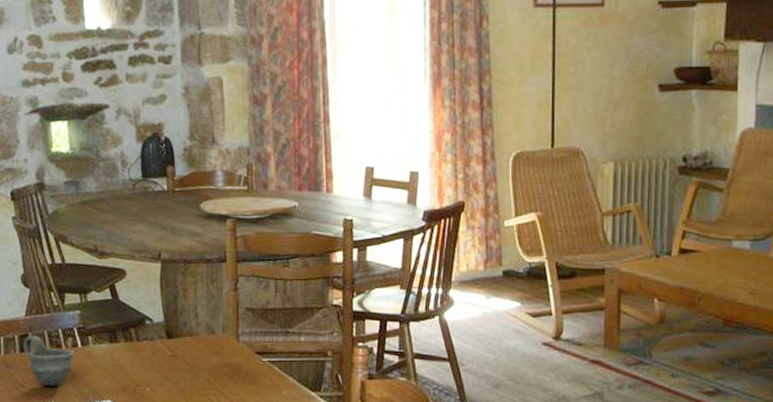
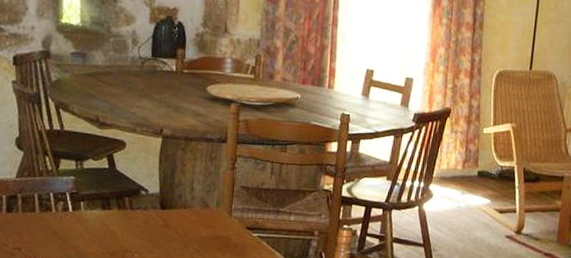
cup: present [23,335,74,386] -> none [10,197,64,248]

